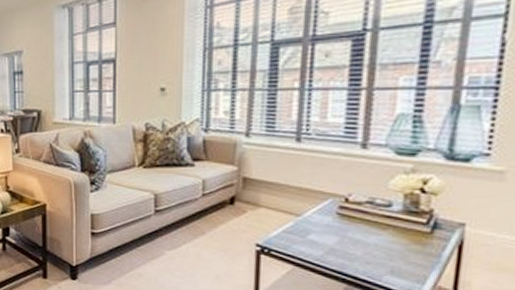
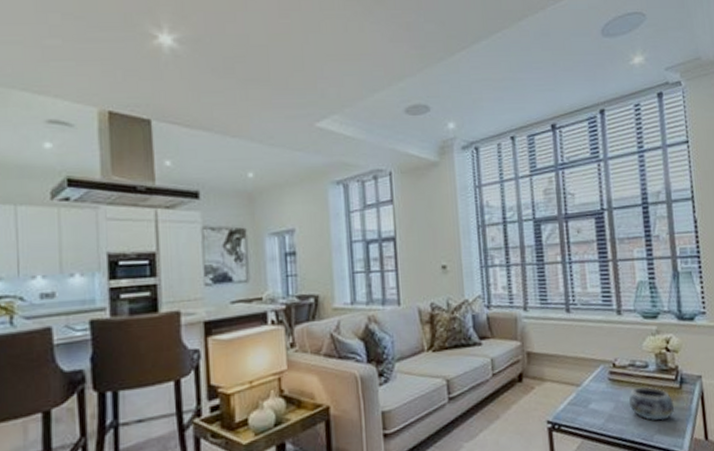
decorative bowl: none [357,225,419,263] -> present [628,387,675,422]

